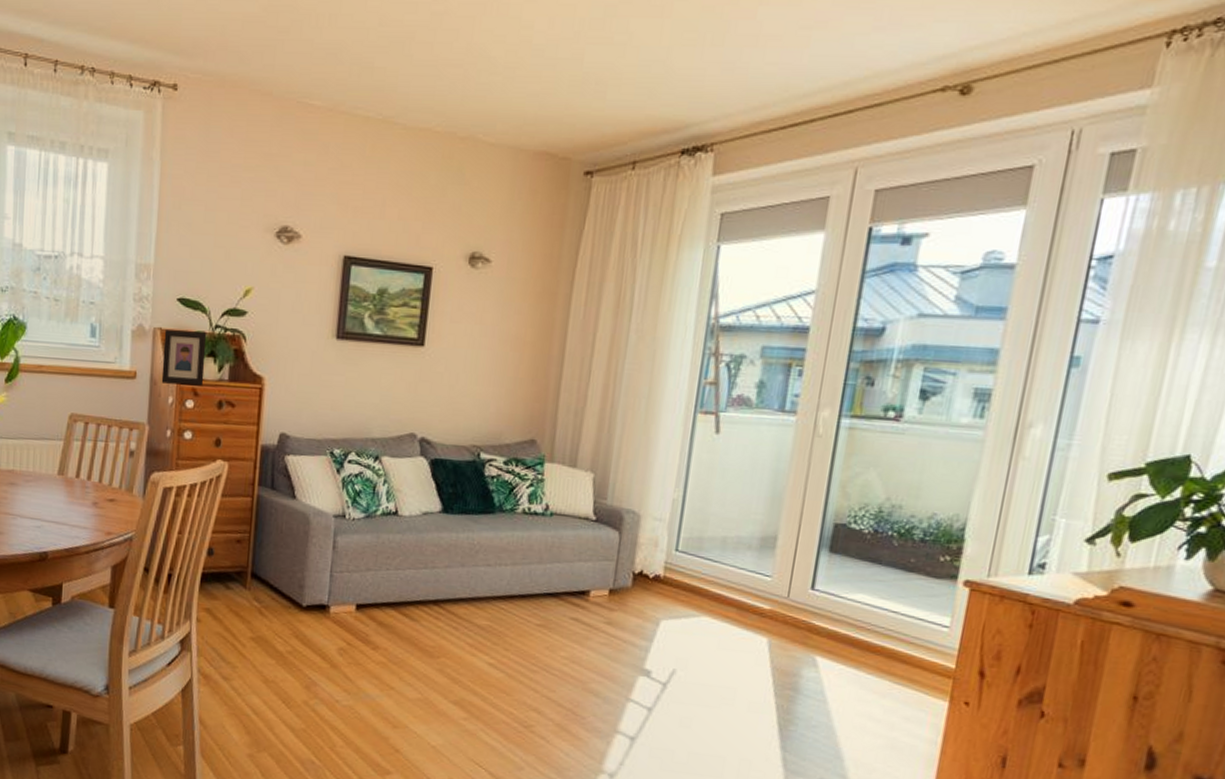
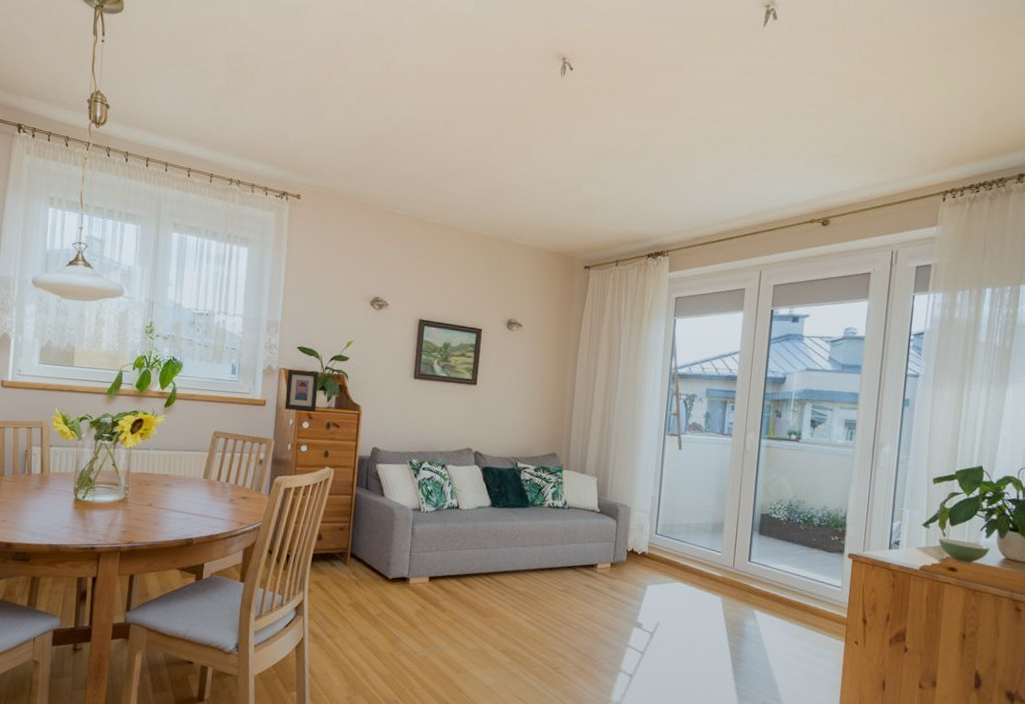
bowl: none [1107,559,1191,598] -> present [938,538,991,565]

